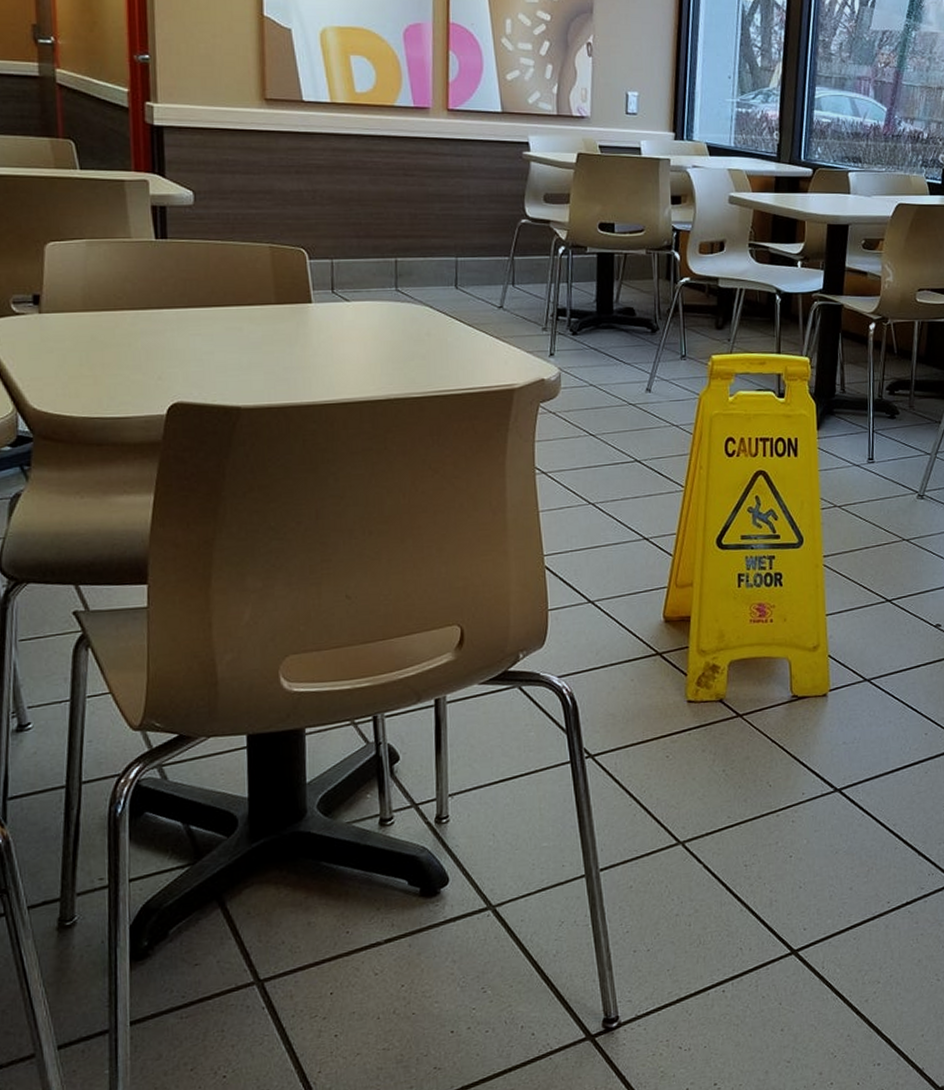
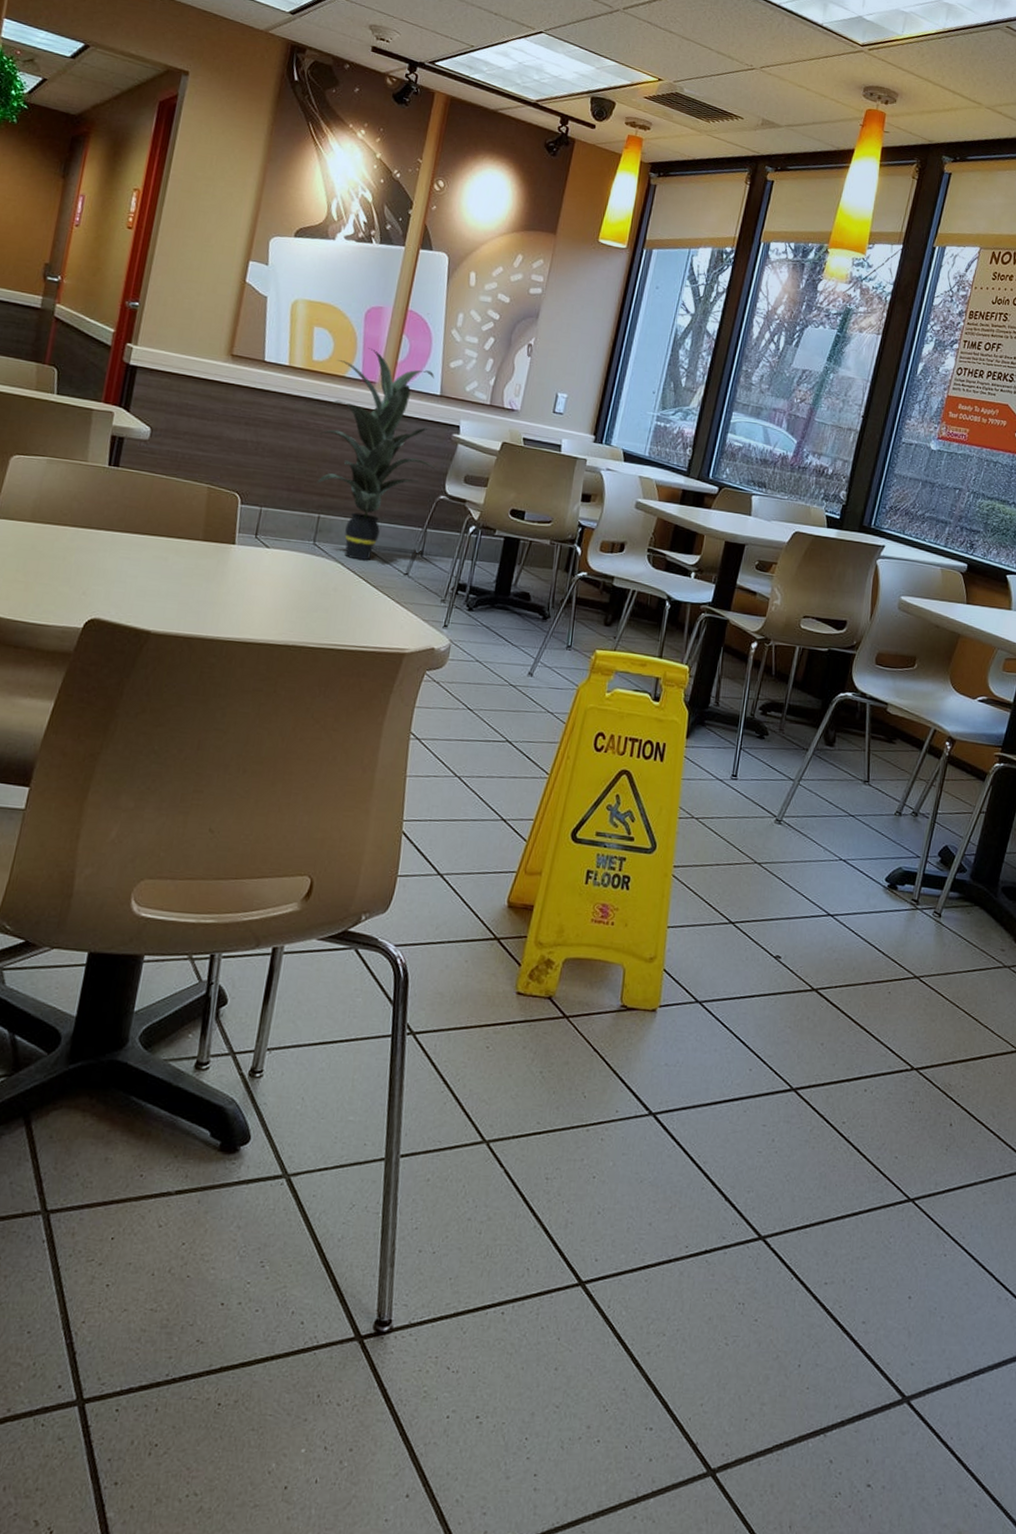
indoor plant: none [379,71,515,300] -> present [316,348,439,561]

